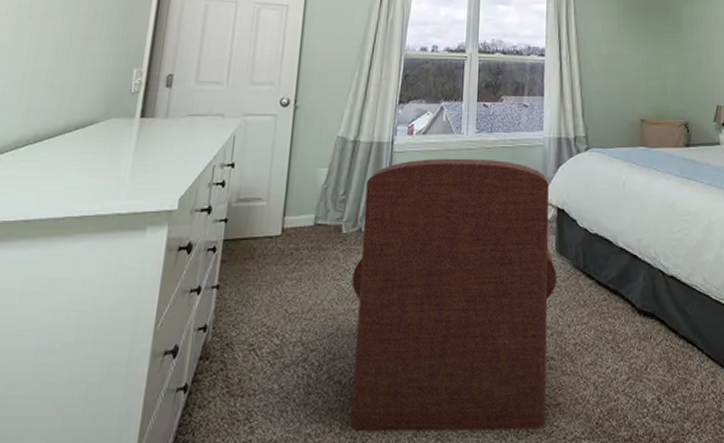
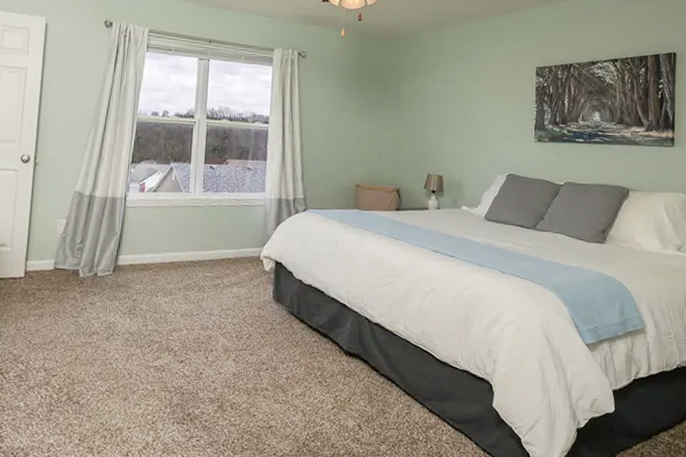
armchair: present [350,158,556,432] -> none [87,214,273,447]

